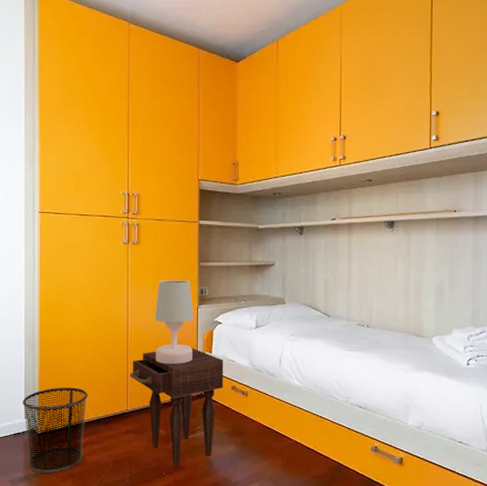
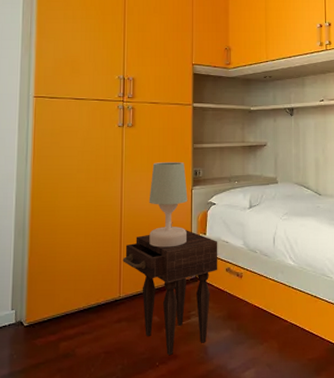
waste bin: present [23,387,89,473] -> none [10,275,80,369]

